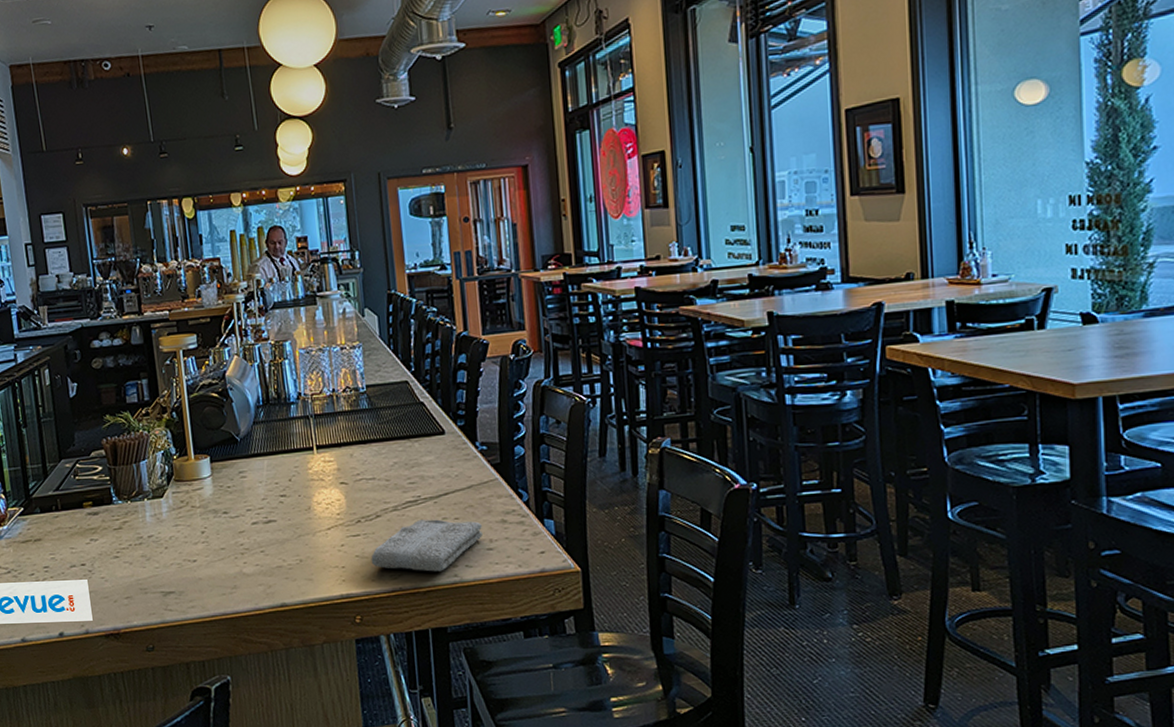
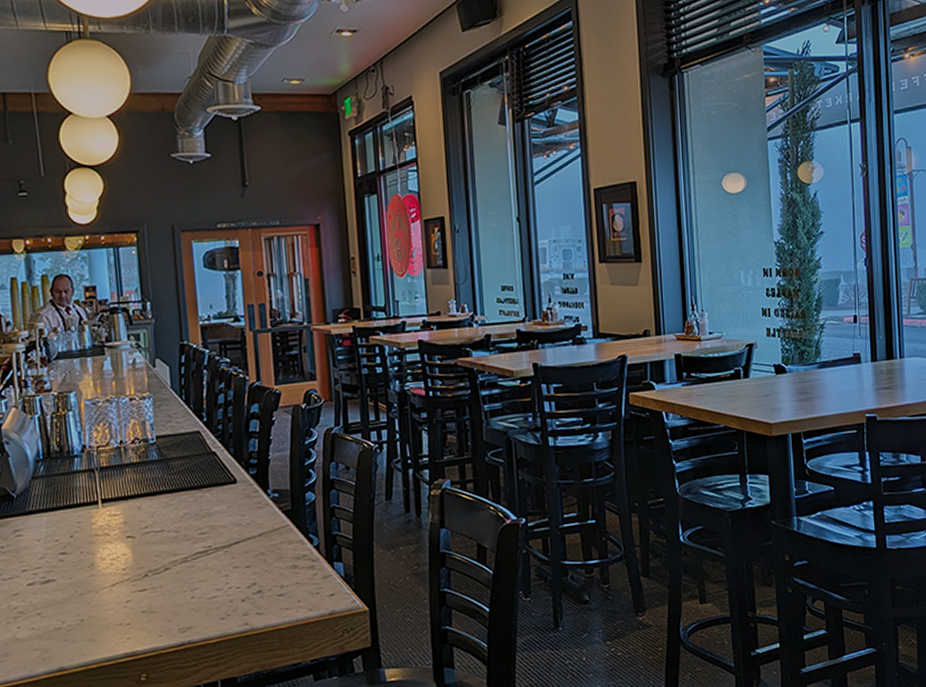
washcloth: present [371,519,483,572] -> none [158,568,274,623]

